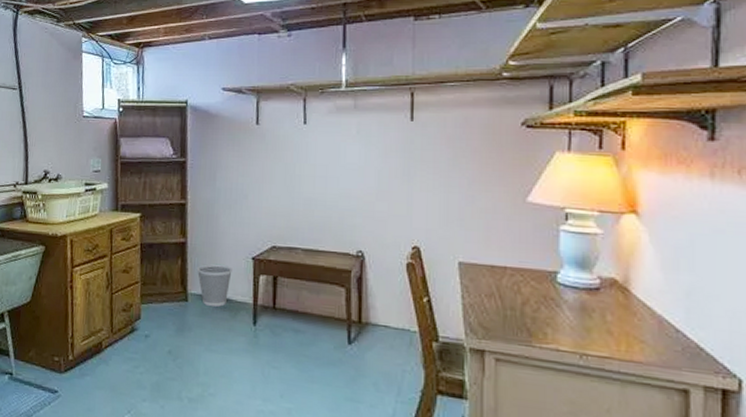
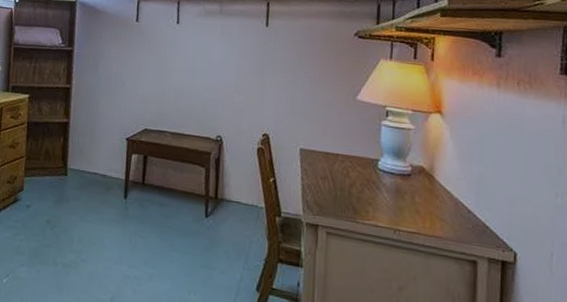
wastebasket: present [196,263,233,307] -> none [76,142,109,181]

